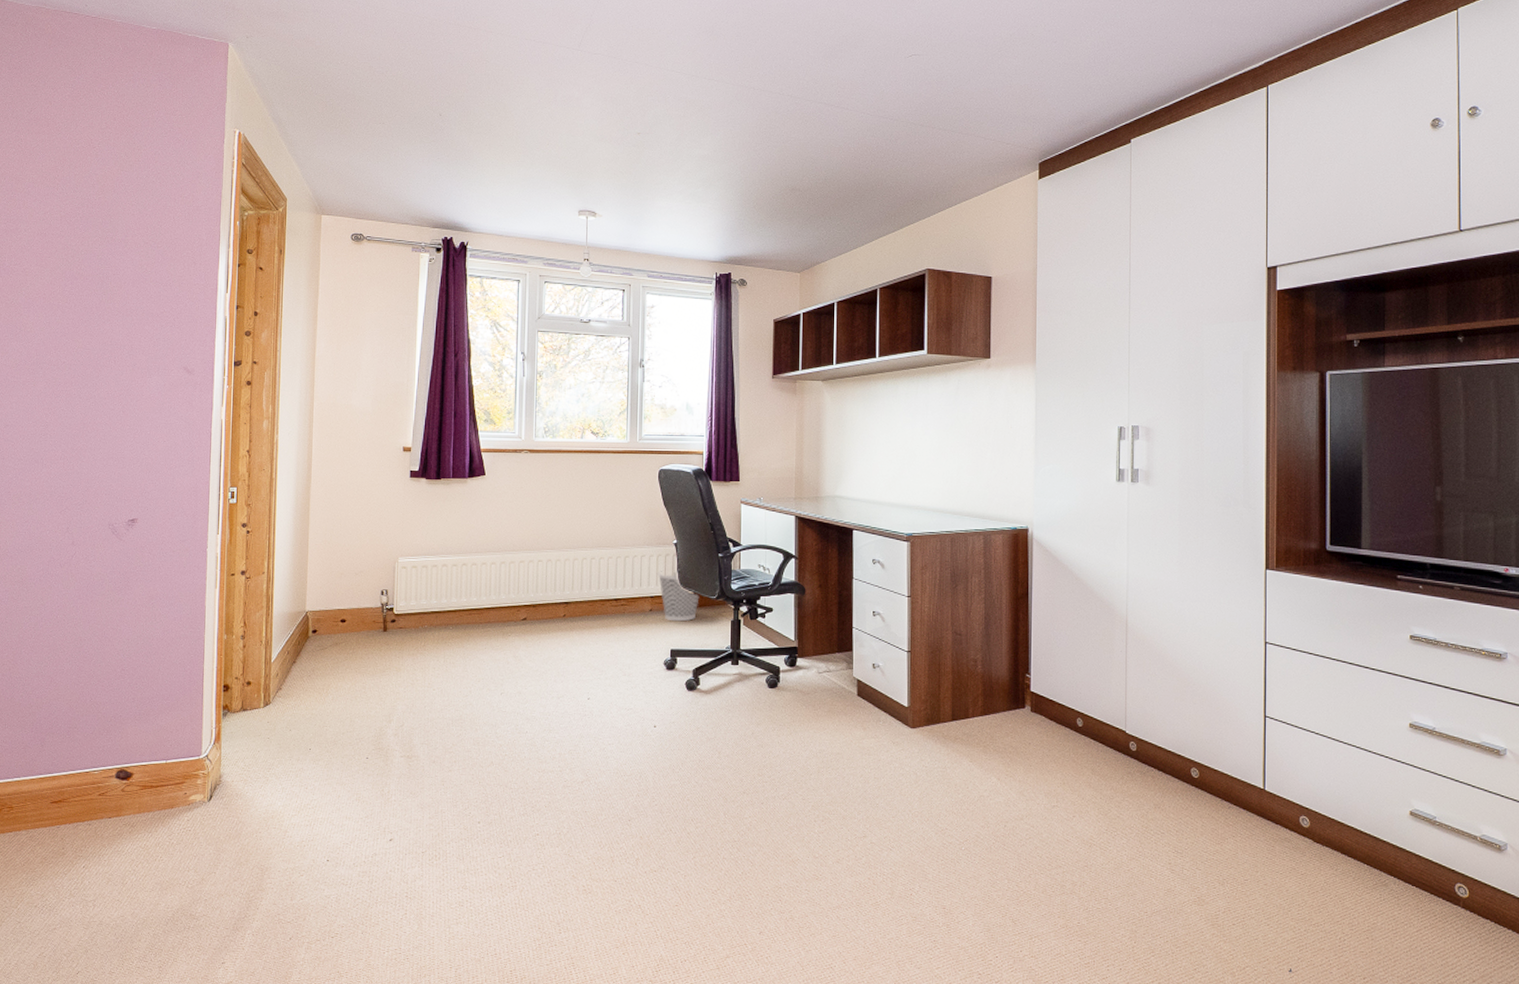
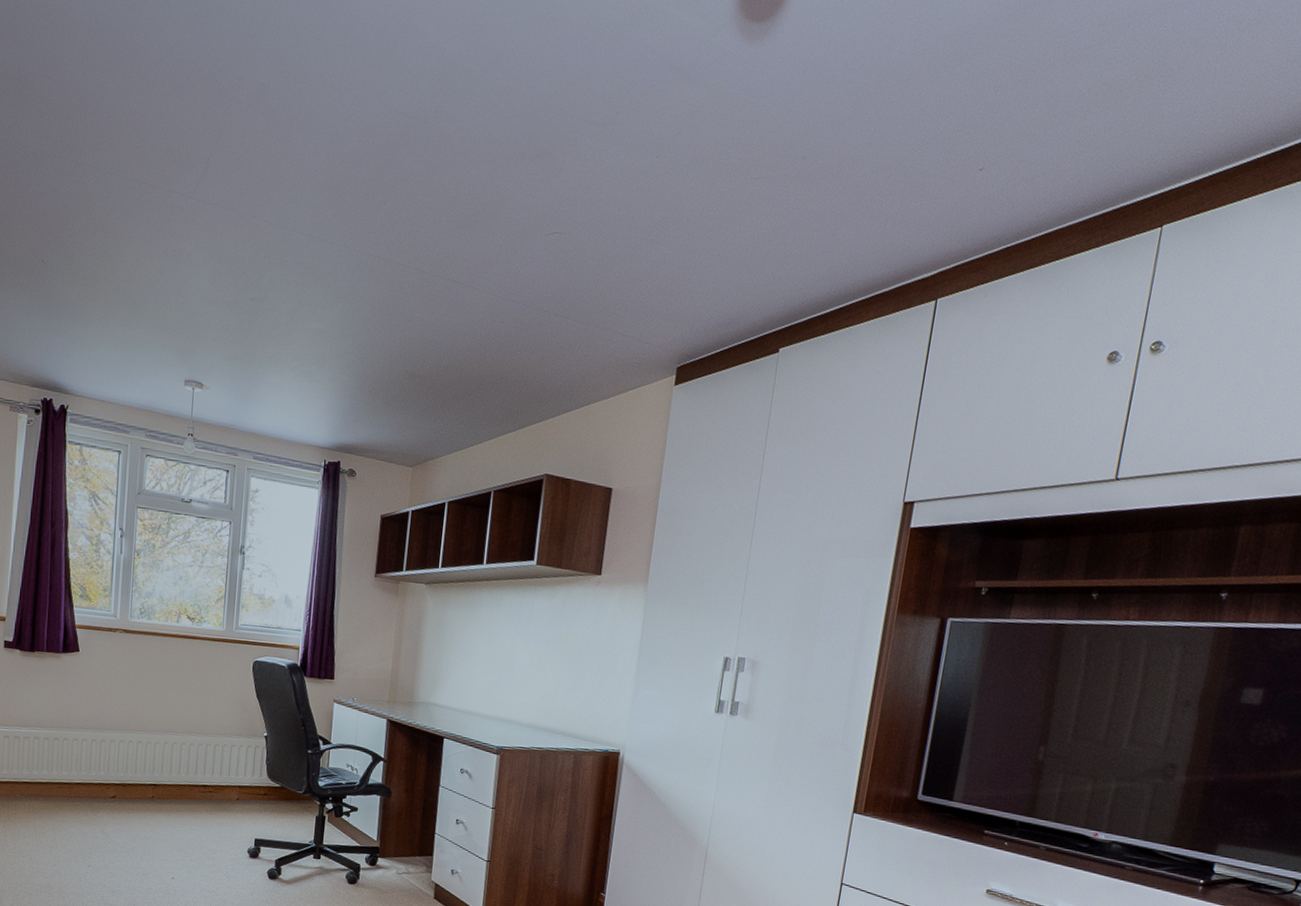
wastebasket: present [657,571,700,622] -> none [246,762,286,813]

